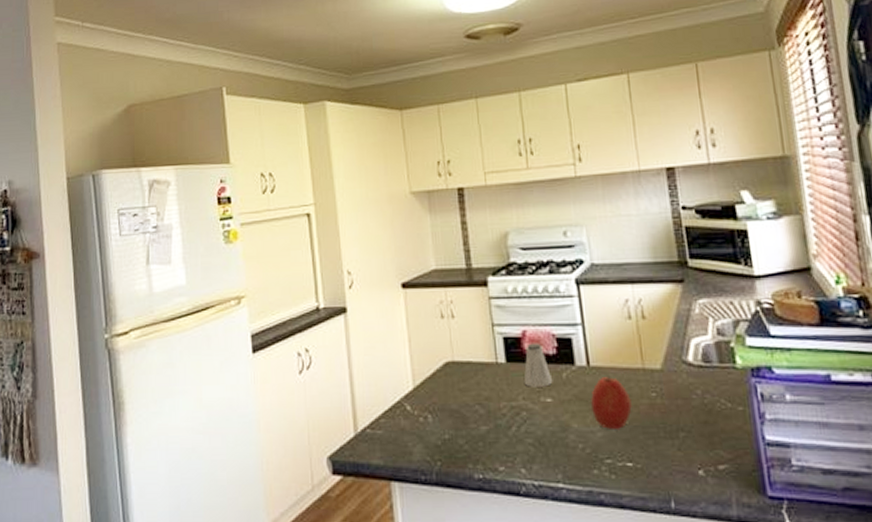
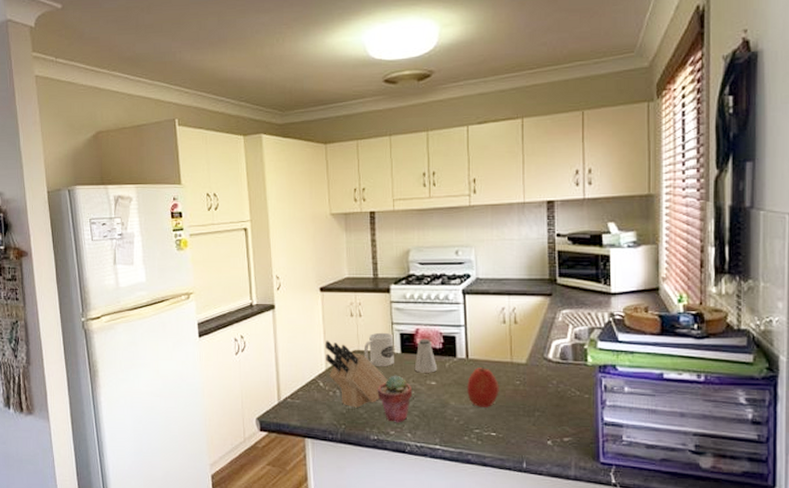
knife block: none [410,350,492,437] -> present [324,340,388,408]
mug: none [459,336,498,381] -> present [363,332,394,366]
potted succulent: none [479,391,523,456] -> present [377,375,412,423]

